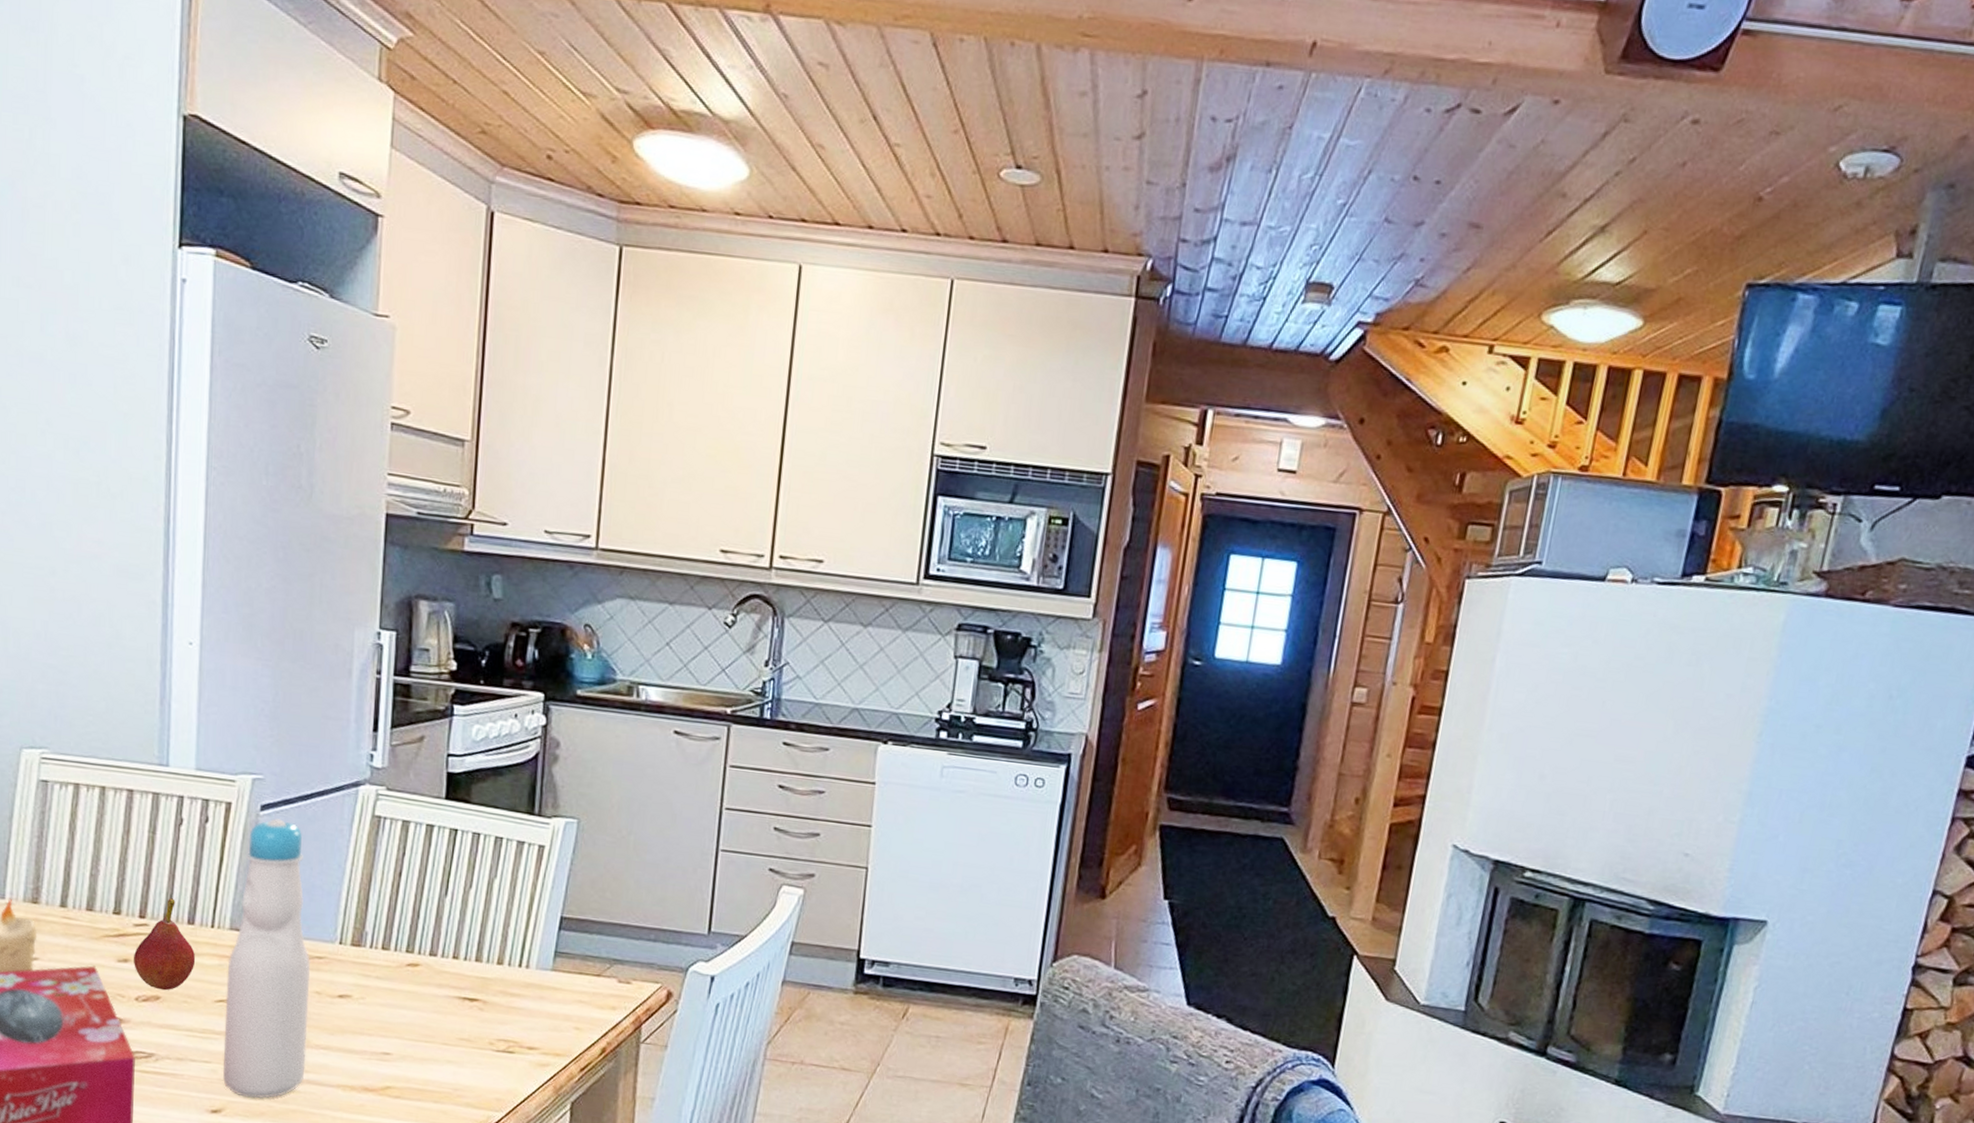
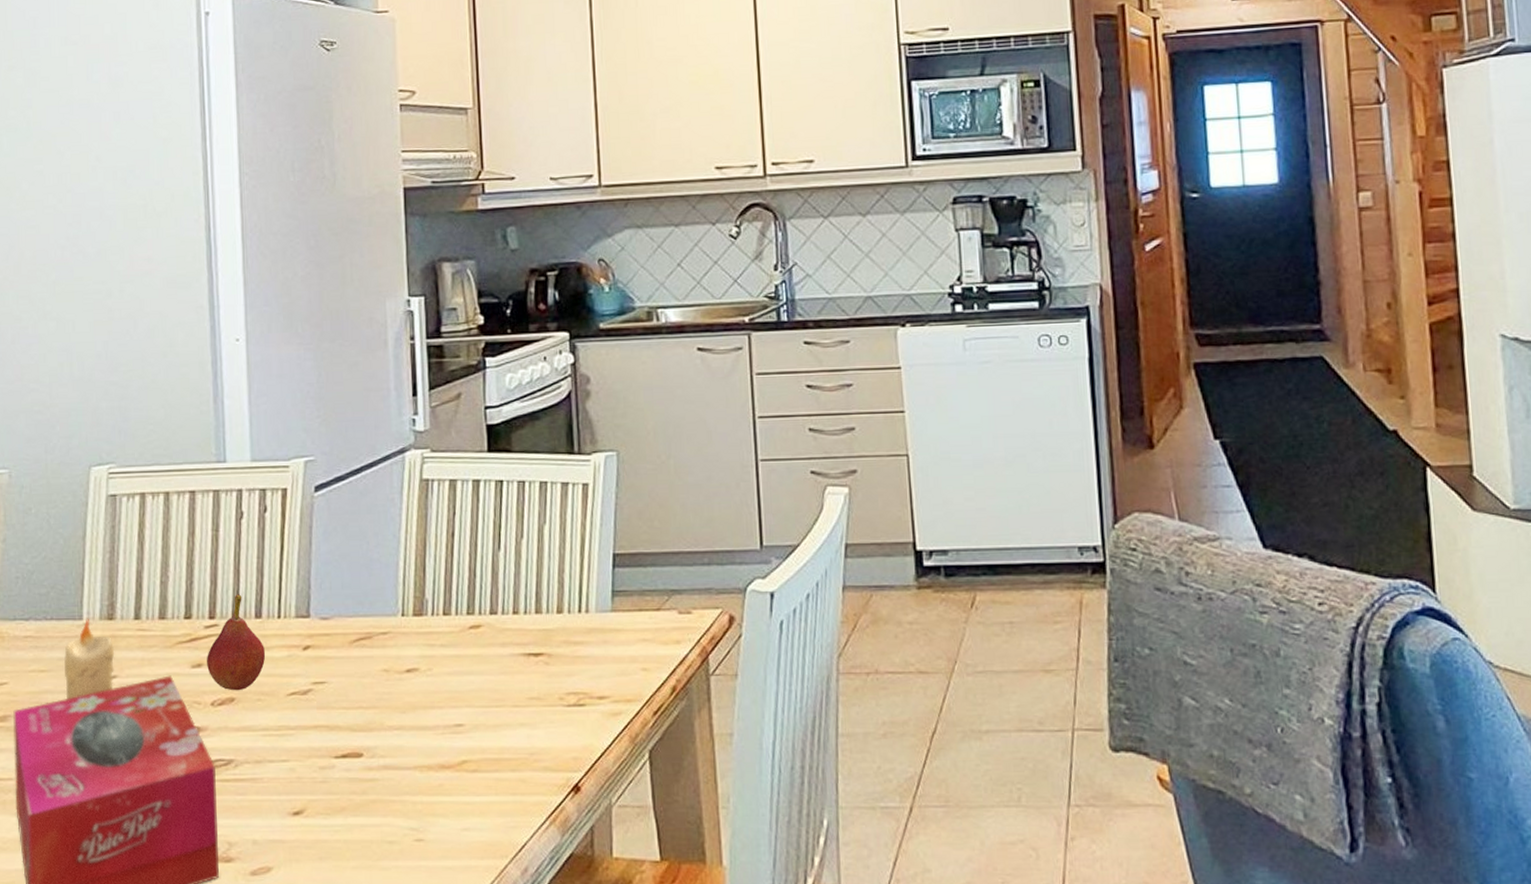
bottle: present [223,818,311,1099] -> none [296,497,381,793]

